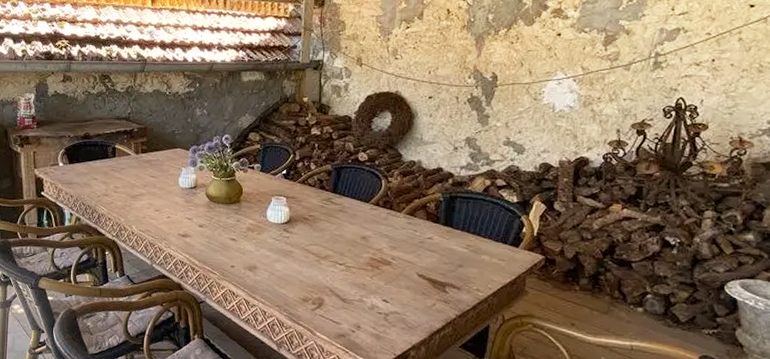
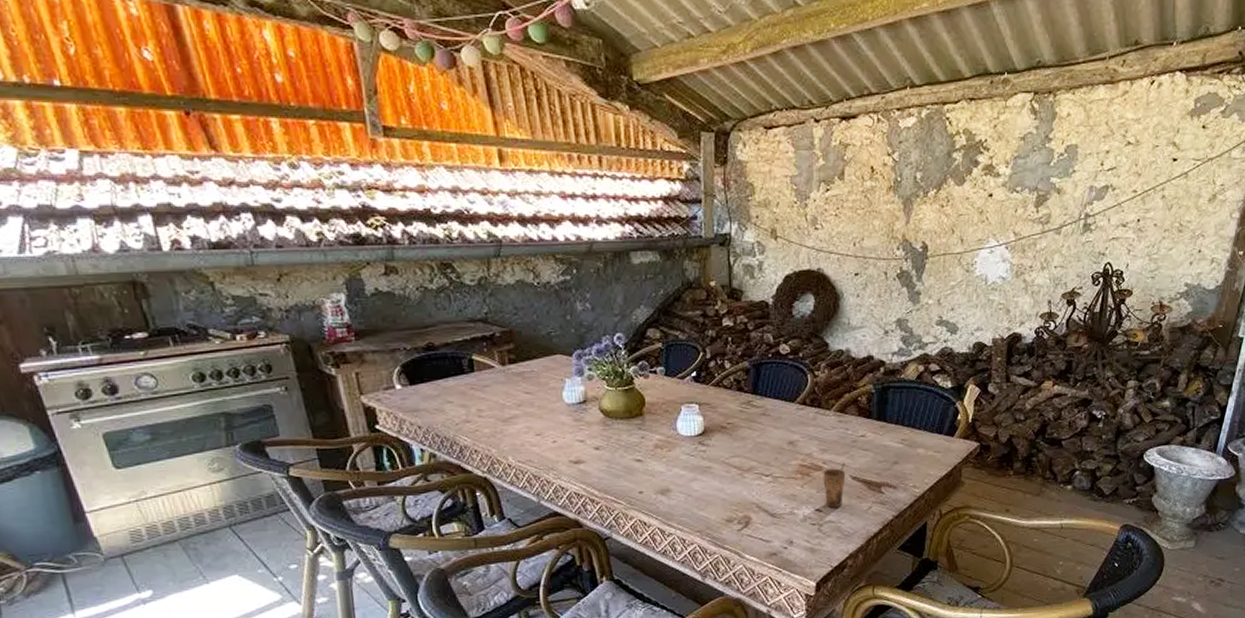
cup: none [391,260,413,300] -> present [823,462,846,508]

